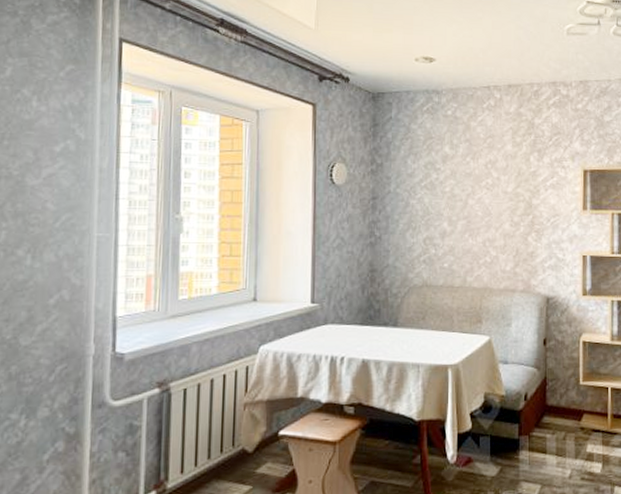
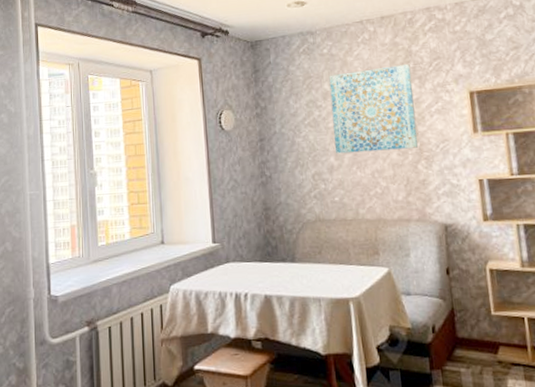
wall art: none [450,136,532,220] -> present [329,64,419,154]

